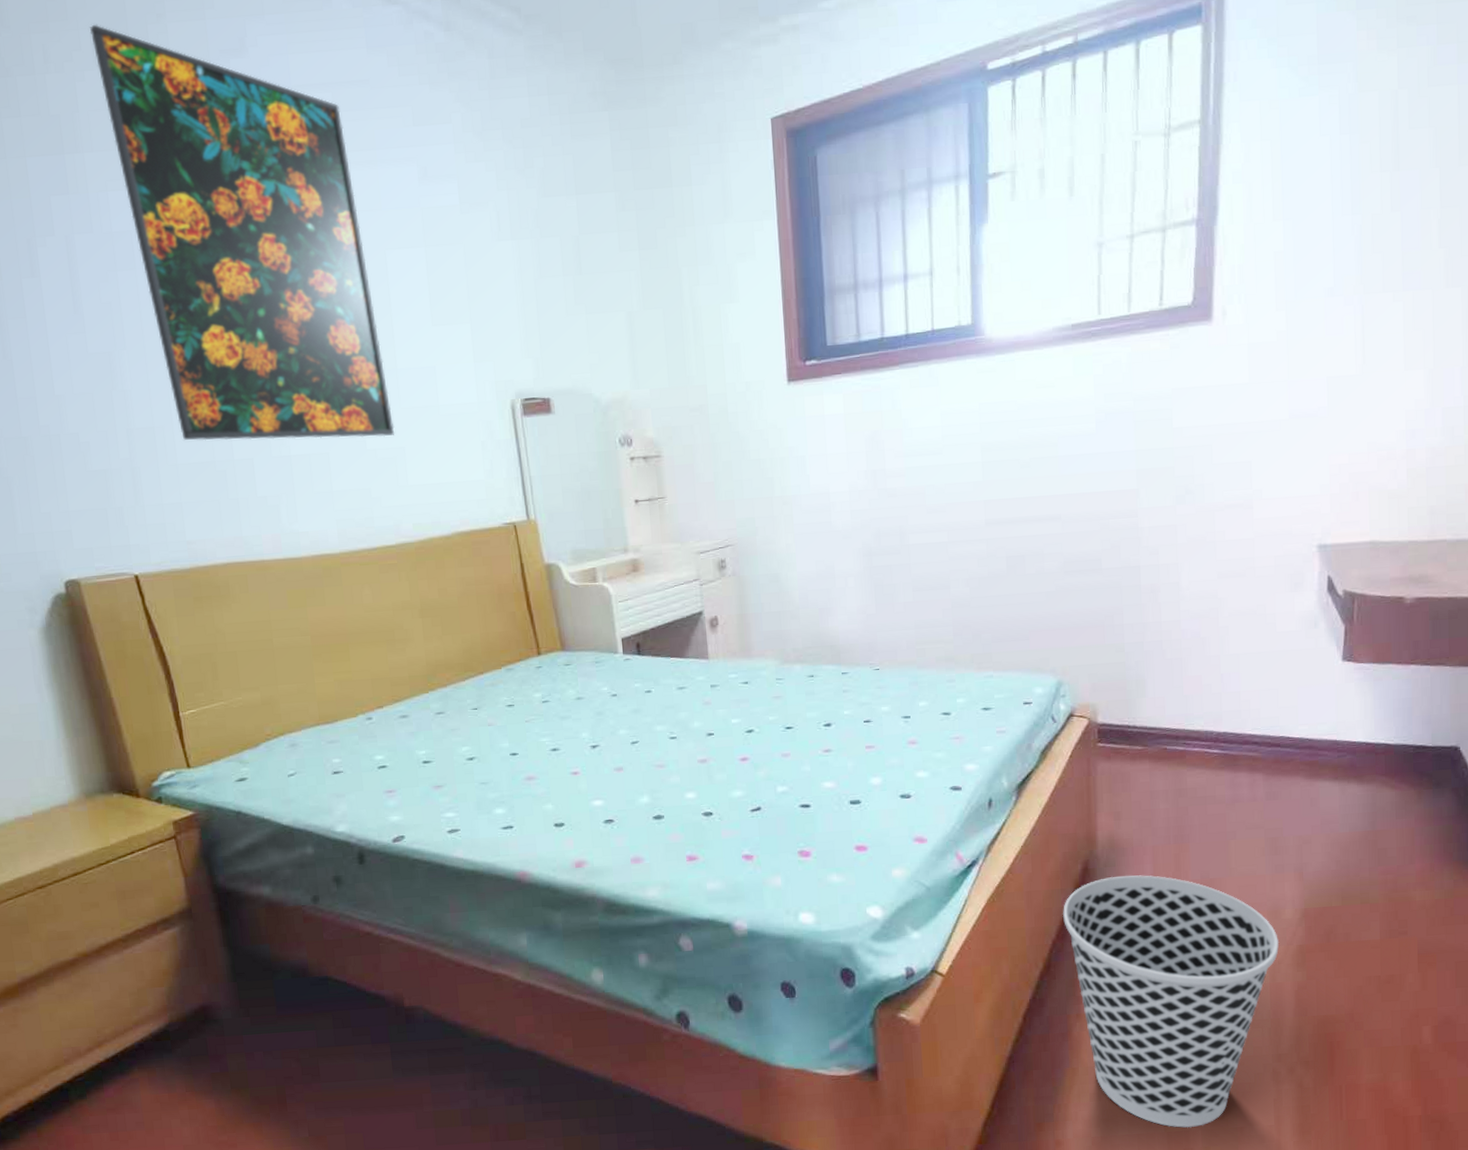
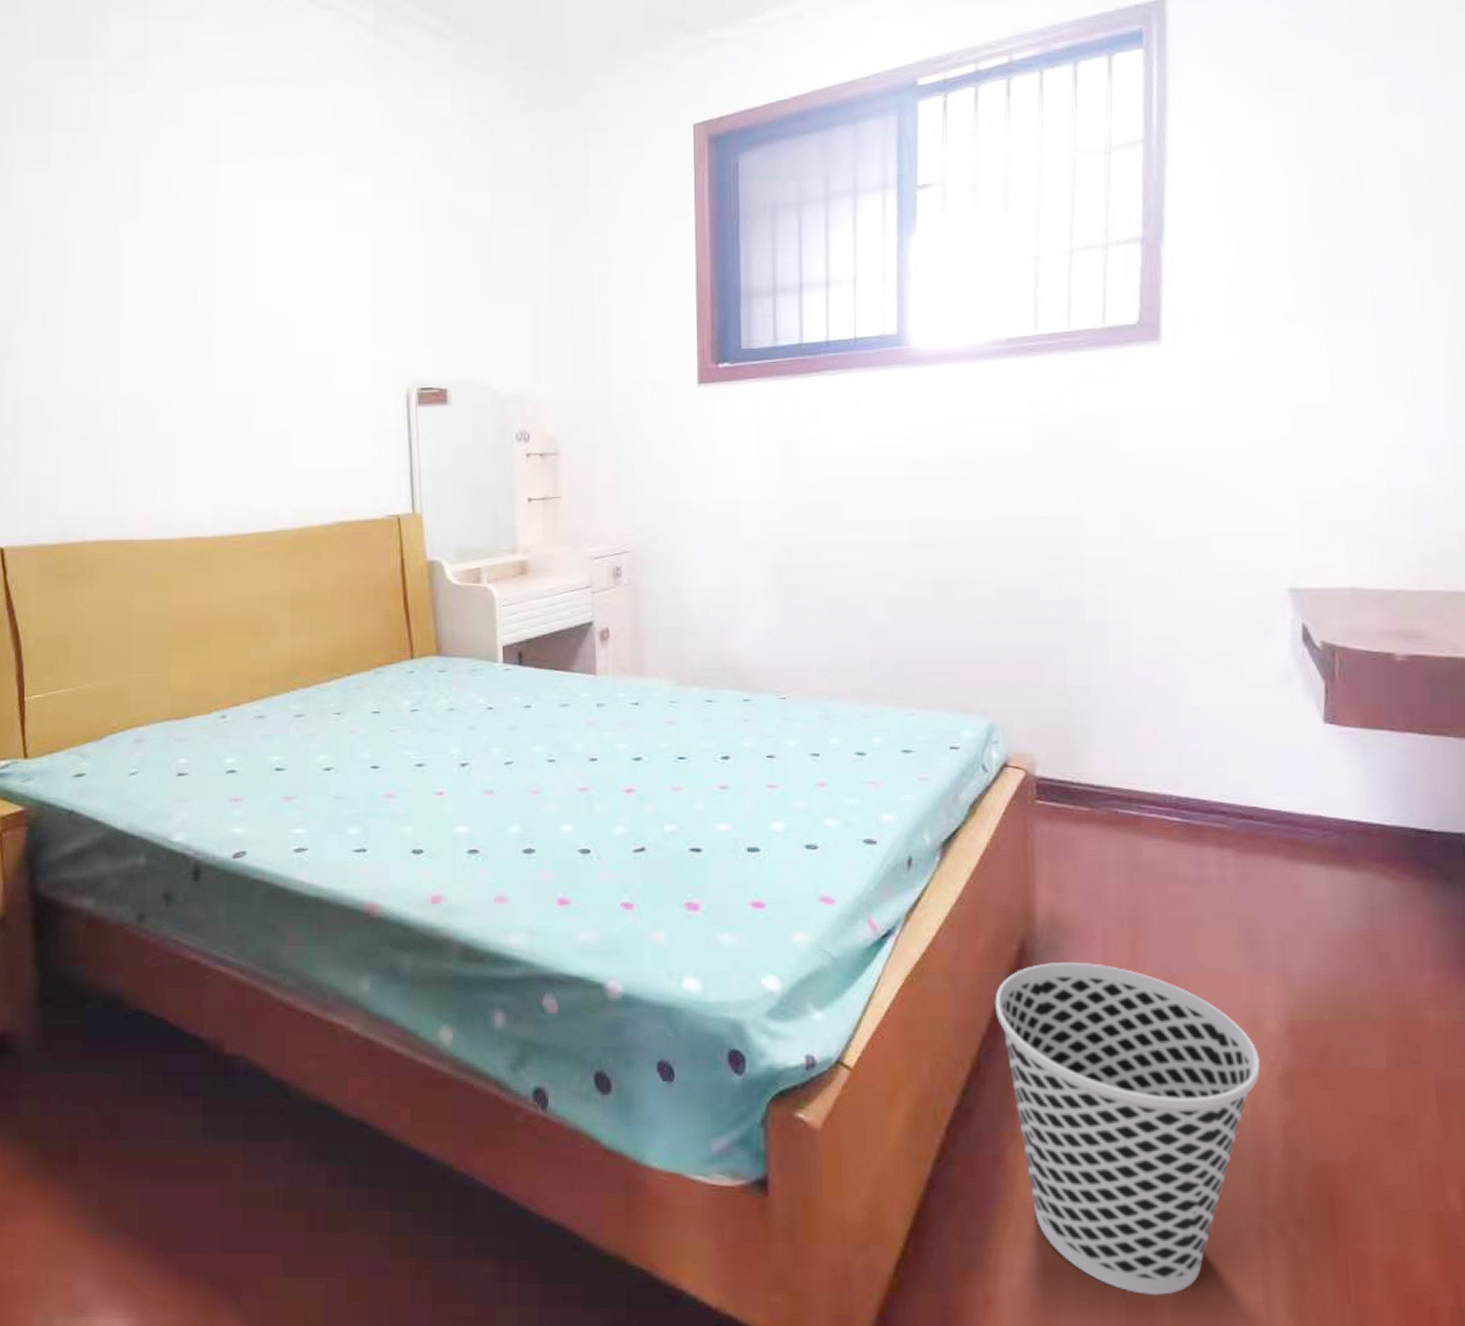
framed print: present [90,24,395,441] -> none [37,20,284,420]

